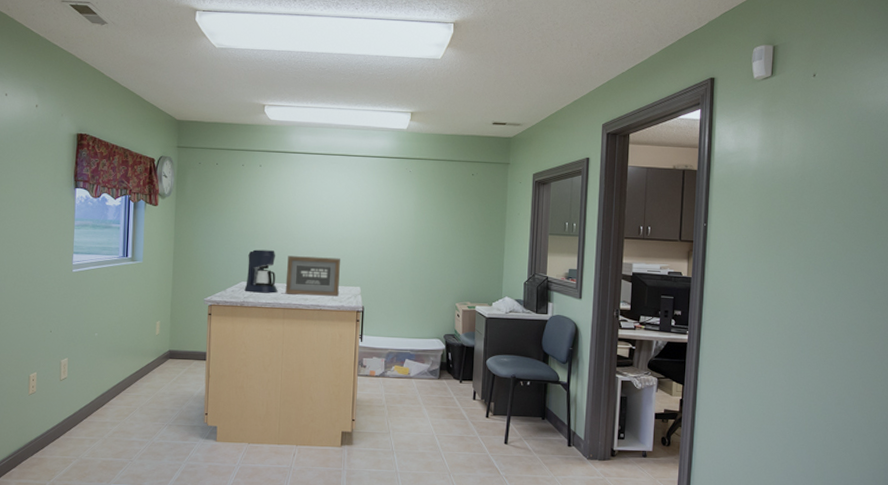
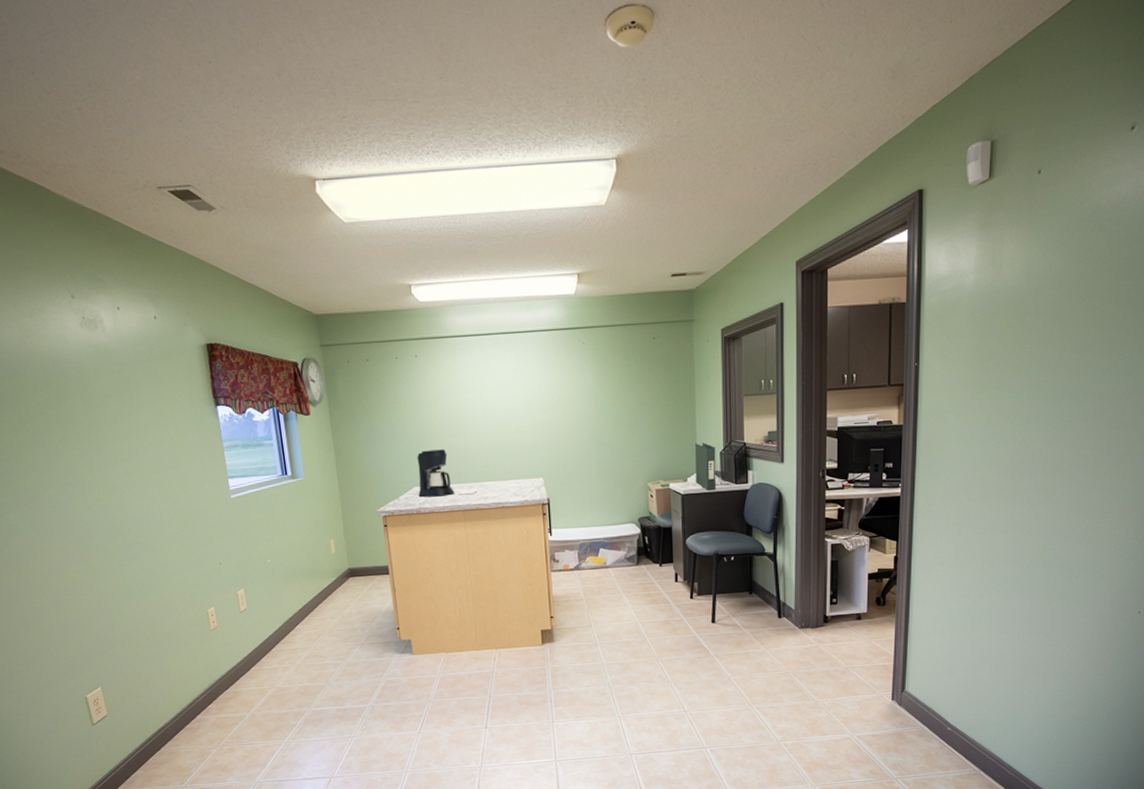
picture frame: present [285,256,340,296] -> none [460,449,521,495]
binder: none [499,272,520,316] -> present [695,442,716,490]

